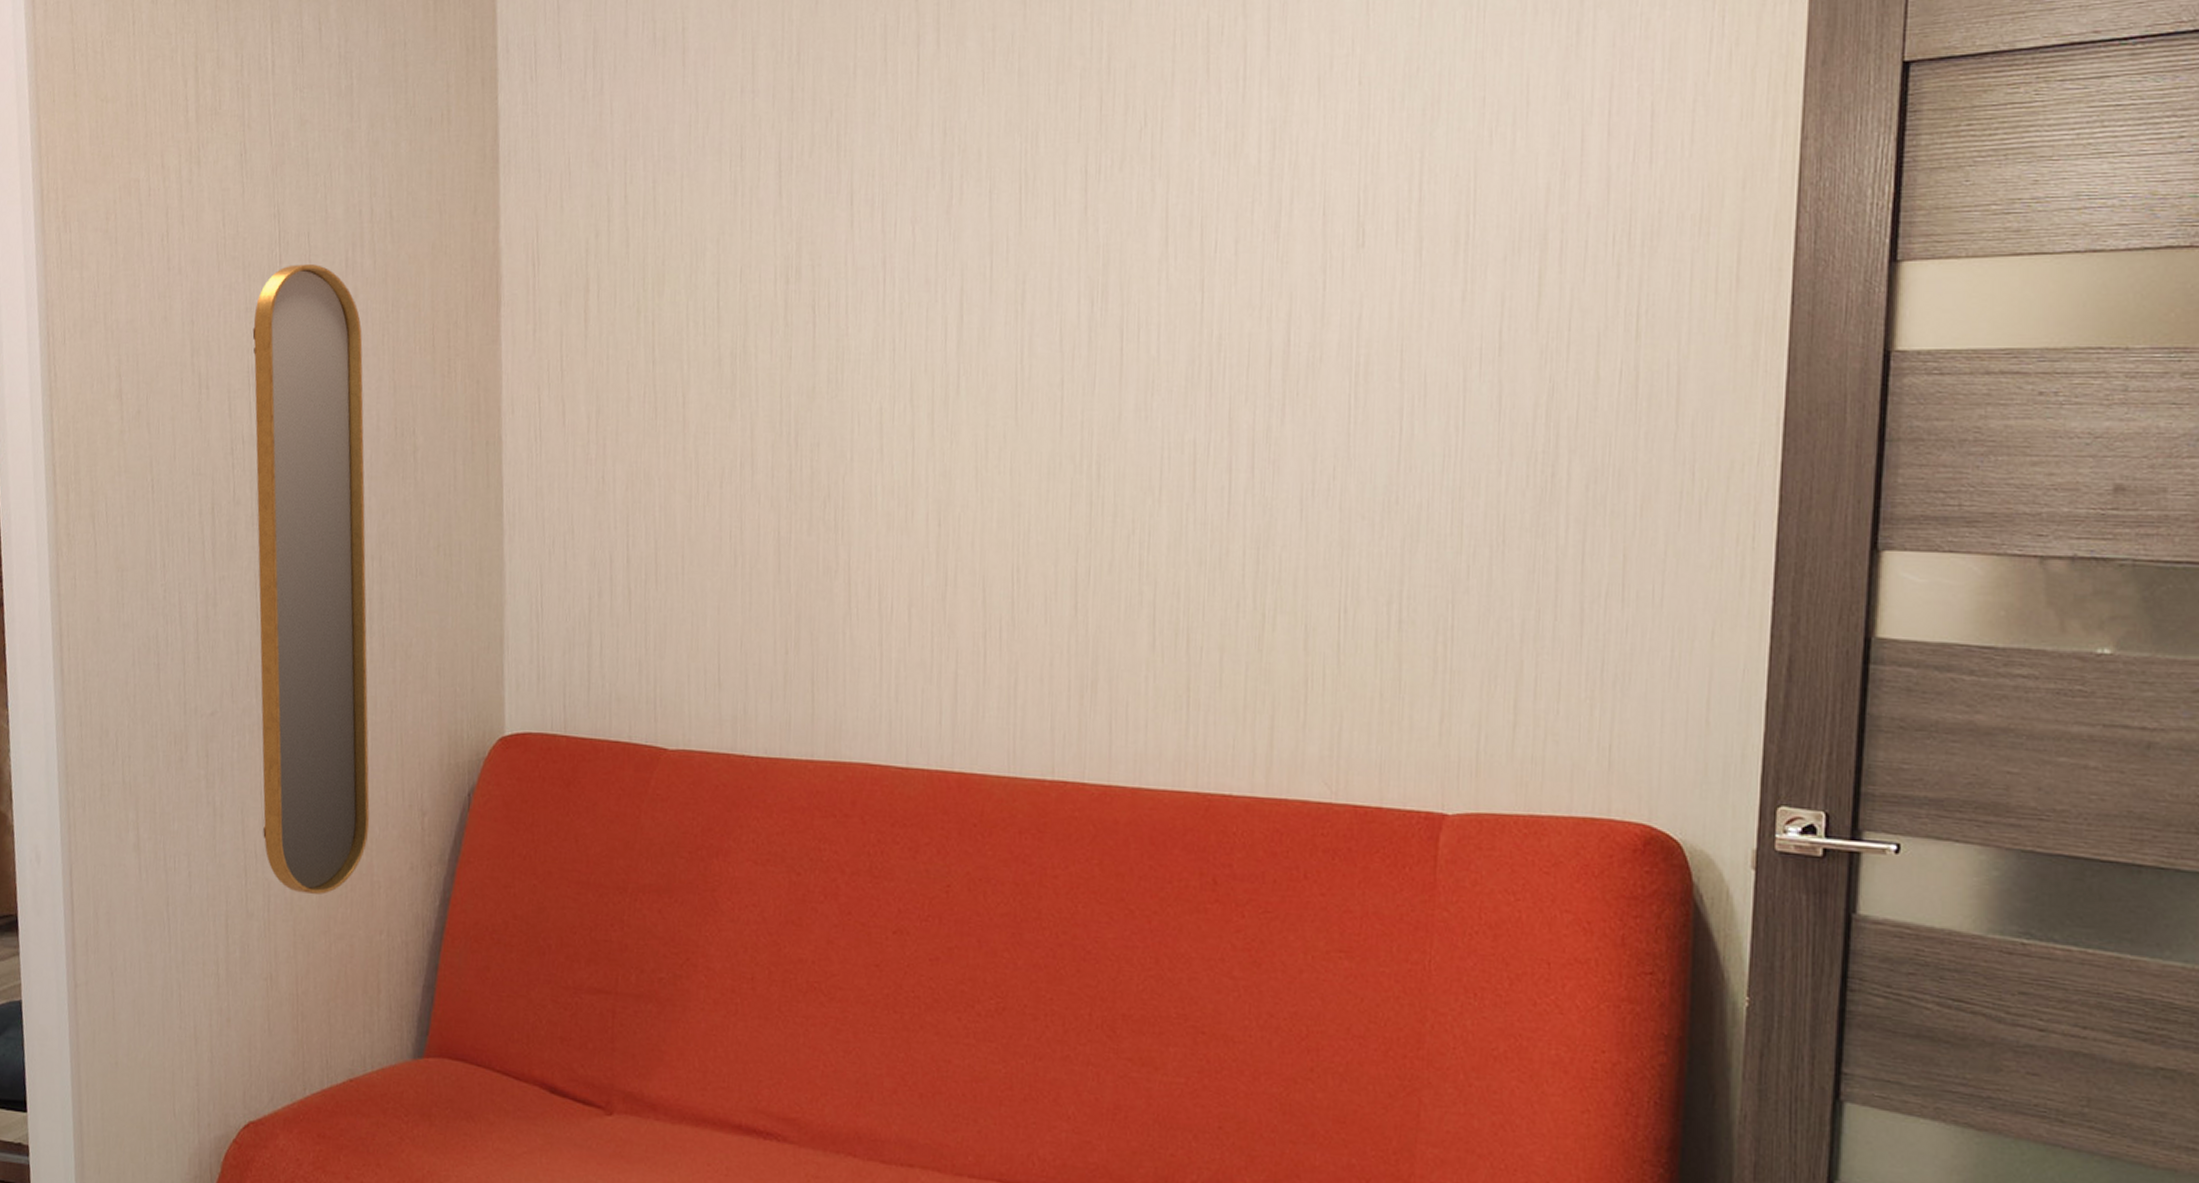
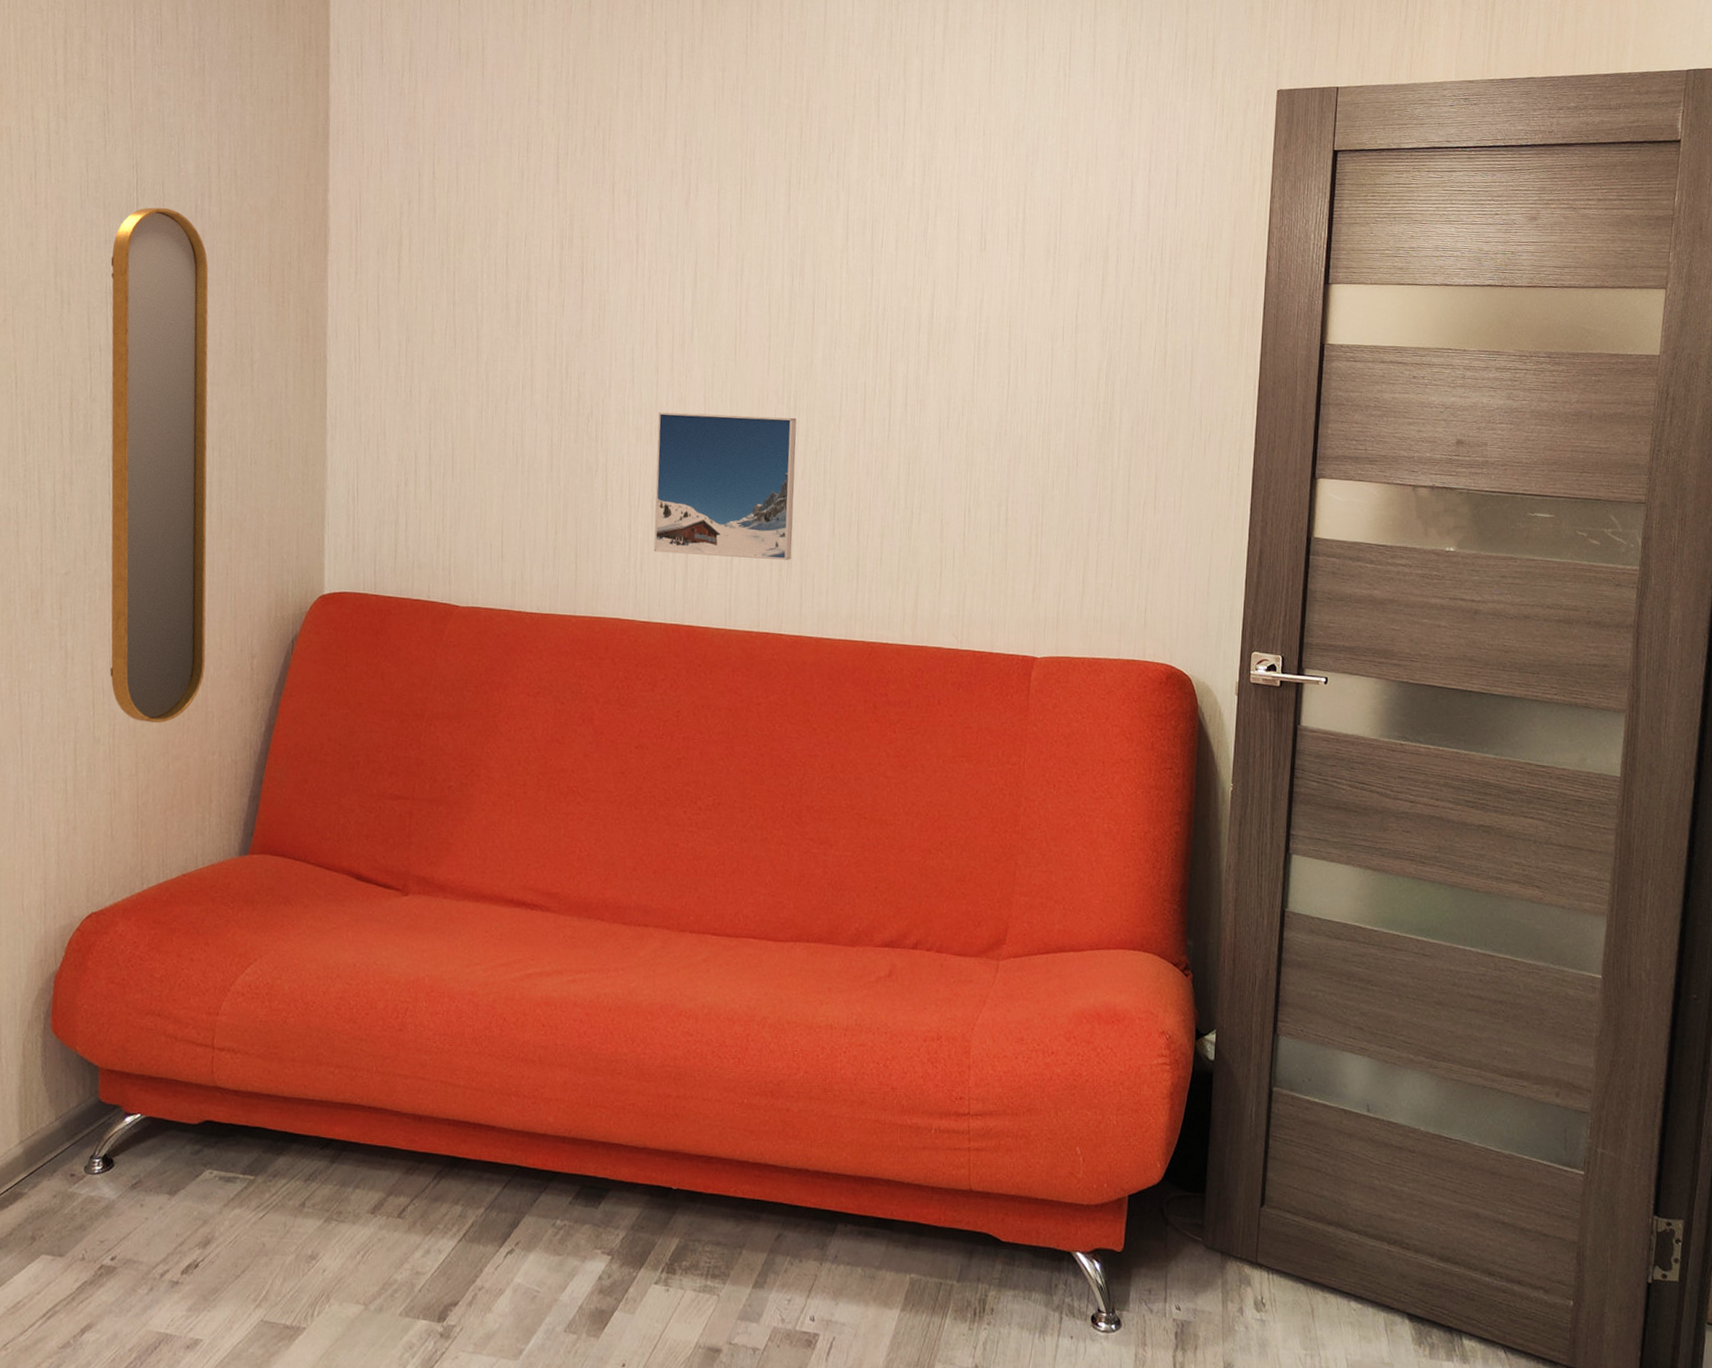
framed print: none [912,490,1101,684] -> present [653,412,797,560]

